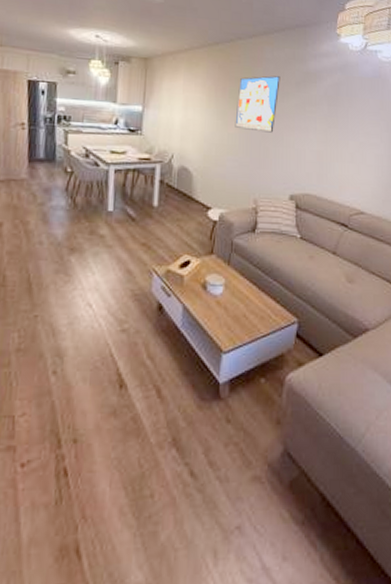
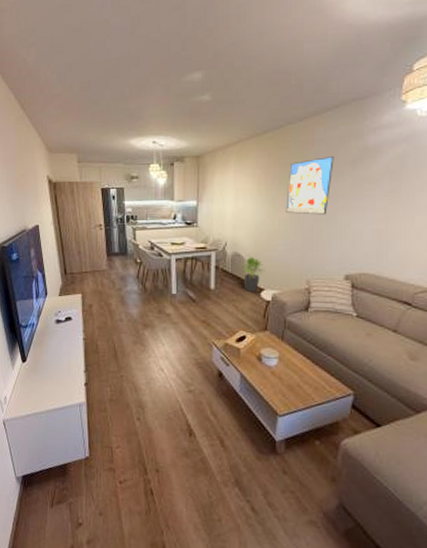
potted plant: none [189,172,212,210] -> present [242,257,265,292]

